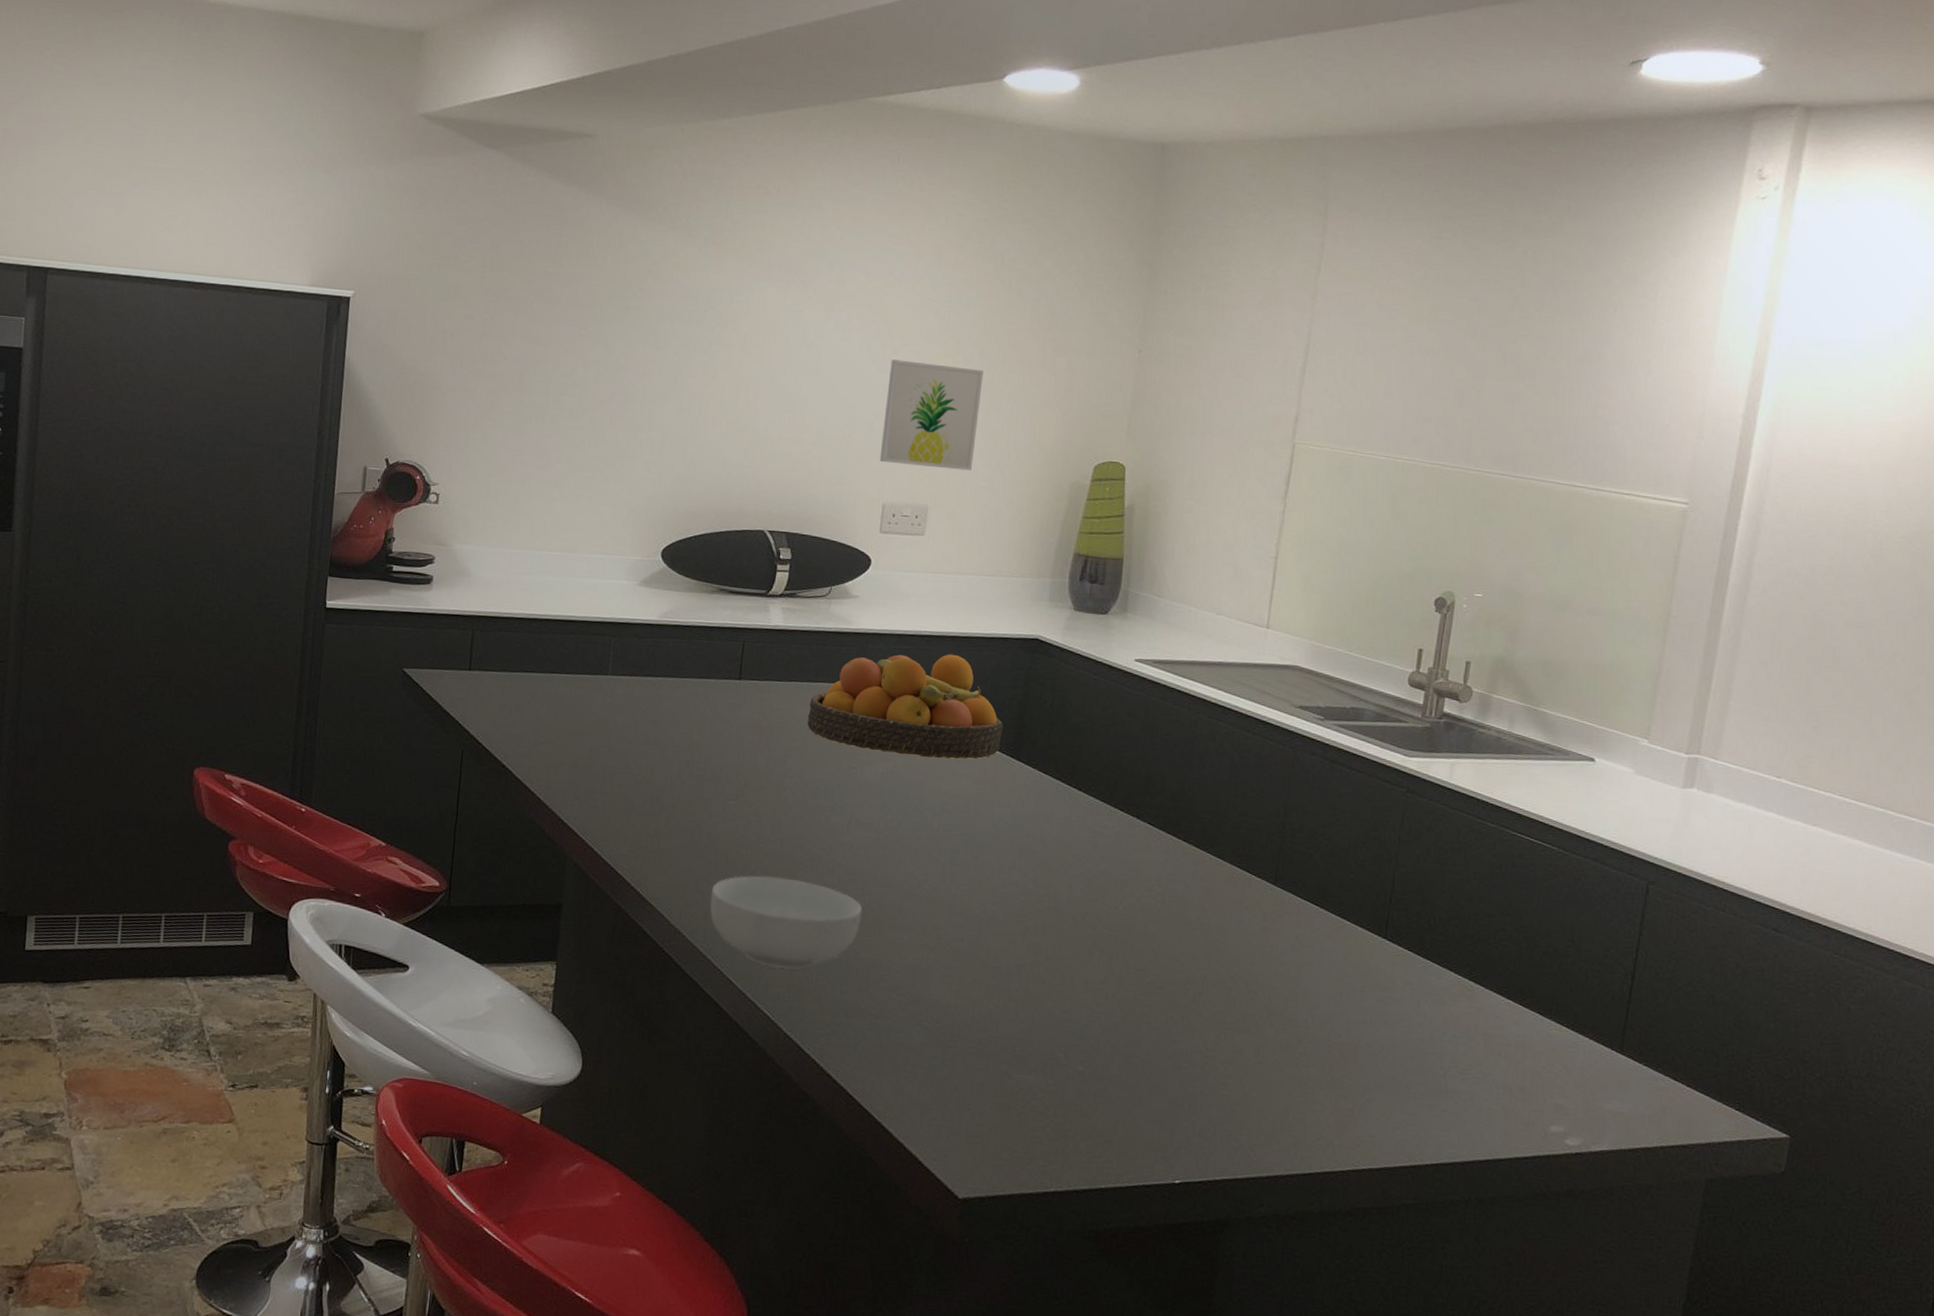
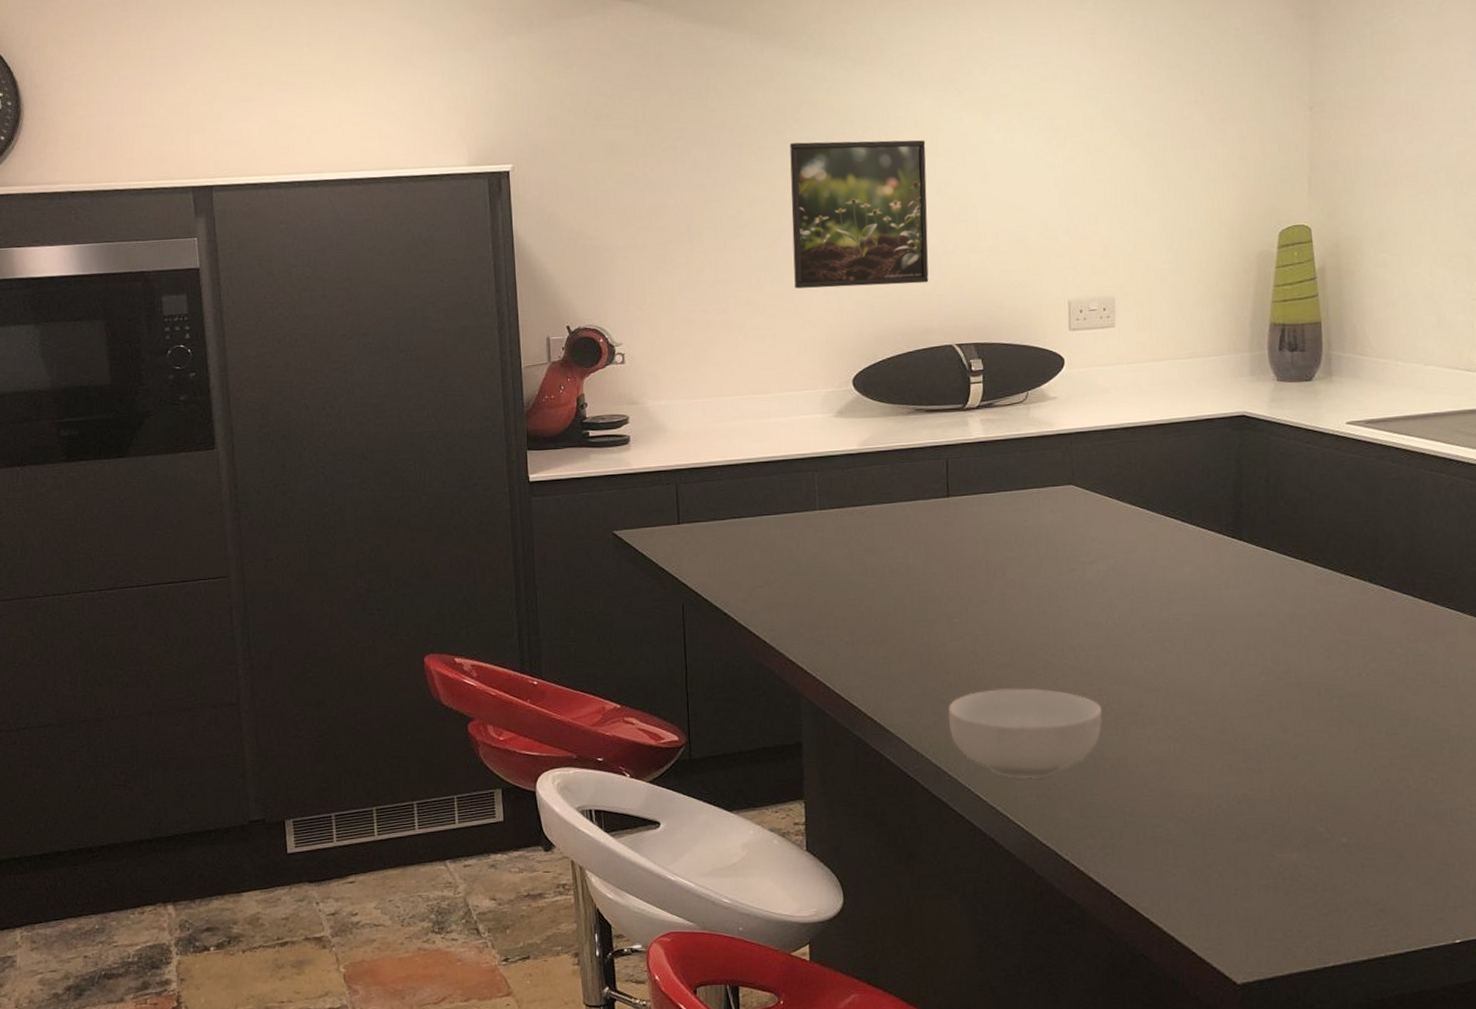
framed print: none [617,311,765,467] -> present [790,140,929,289]
fruit bowl: present [807,654,1004,759] -> none [1021,442,1221,550]
wall art: present [879,359,984,471] -> none [1057,151,1155,260]

